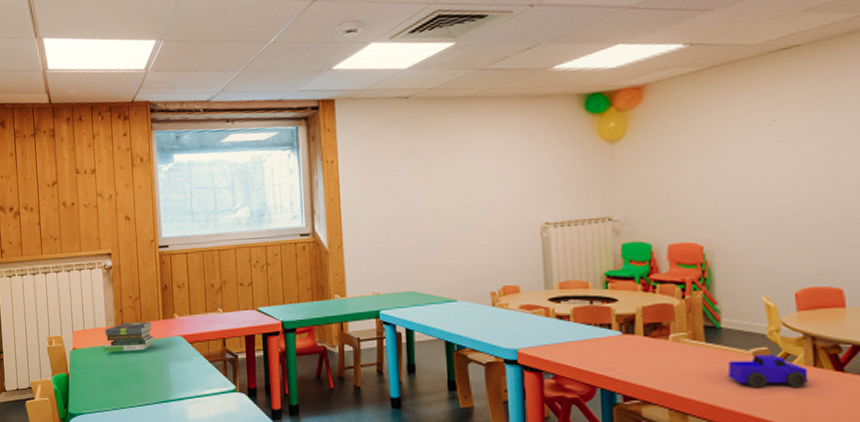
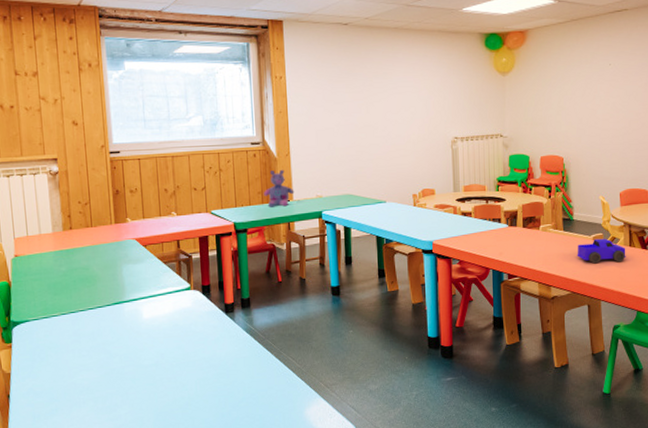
books: present [102,321,155,352] -> none [48,226,107,258]
toy: none [314,262,348,307] -> present [264,169,295,209]

